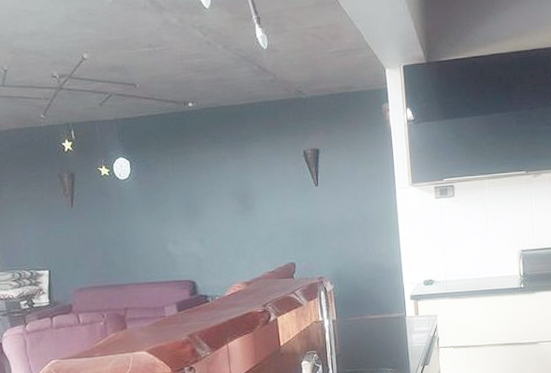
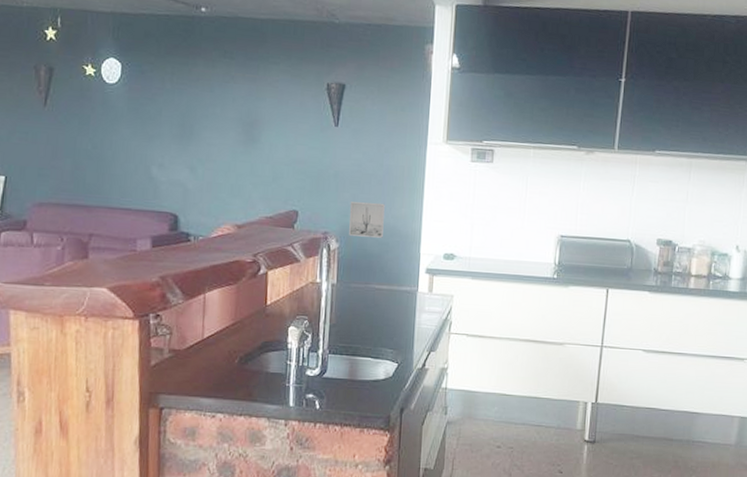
wall art: none [337,245,370,277] -> present [349,202,385,238]

